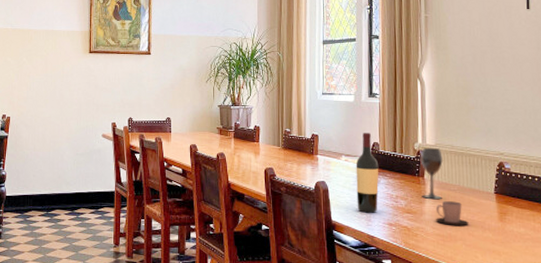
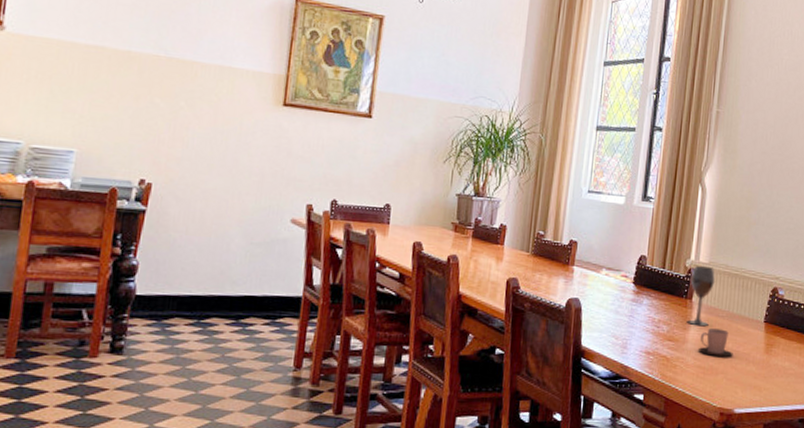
wine bottle: present [355,133,379,213] -> none [612,243,644,339]

